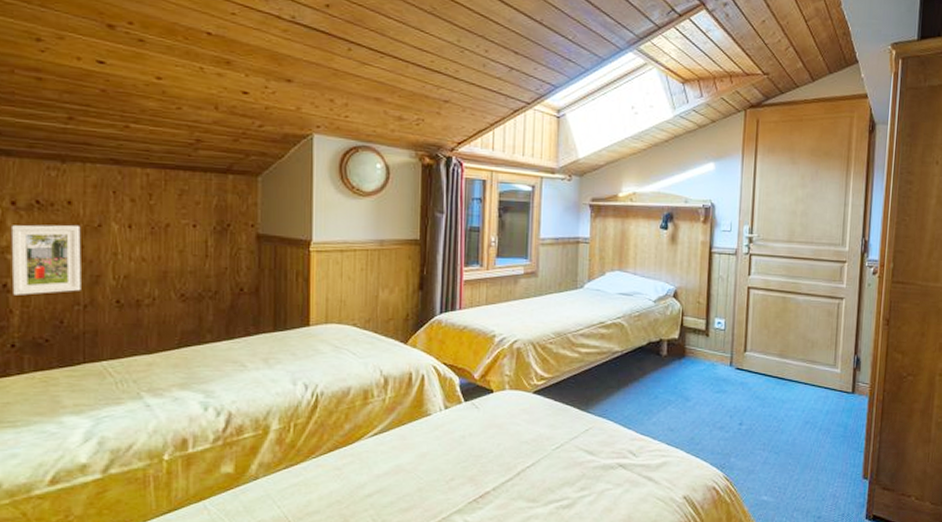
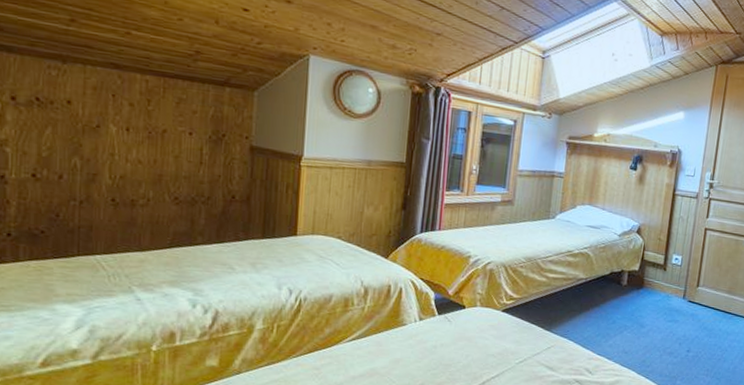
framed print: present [10,224,81,295] -> none [10,119,79,188]

